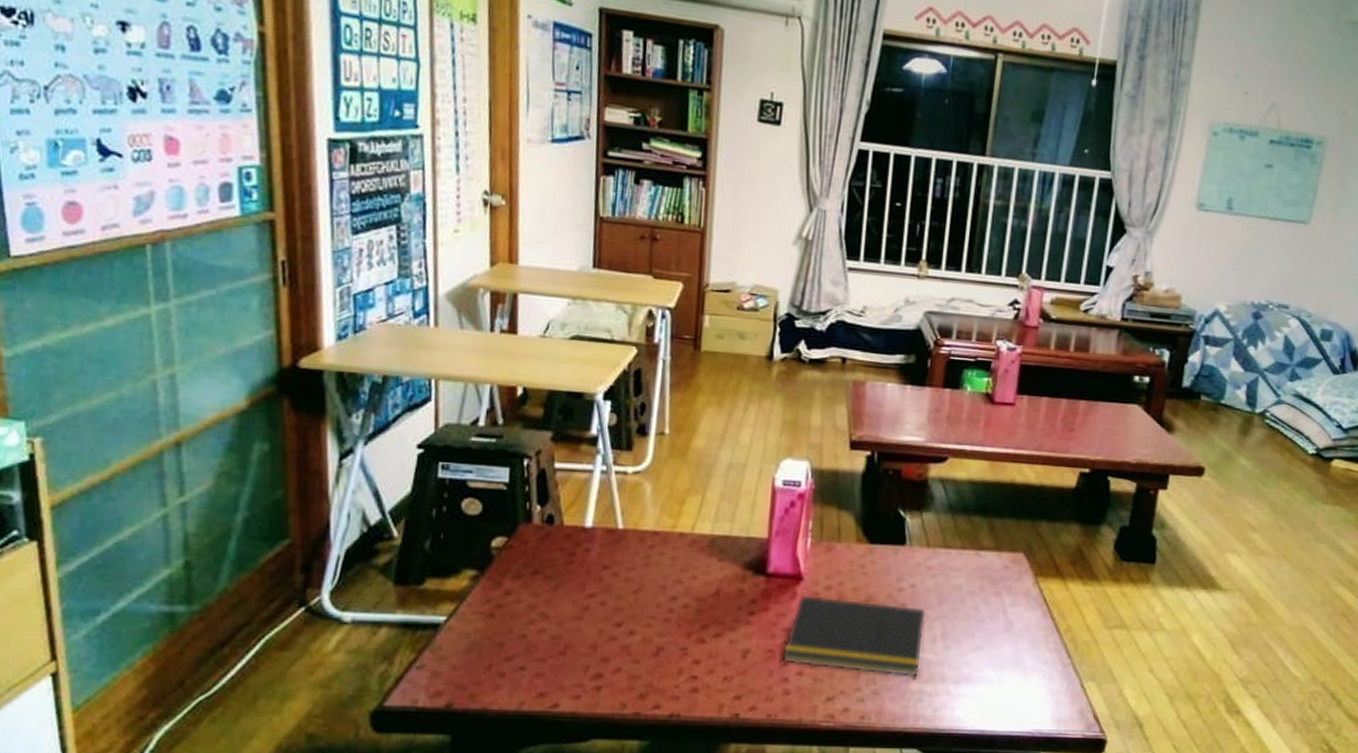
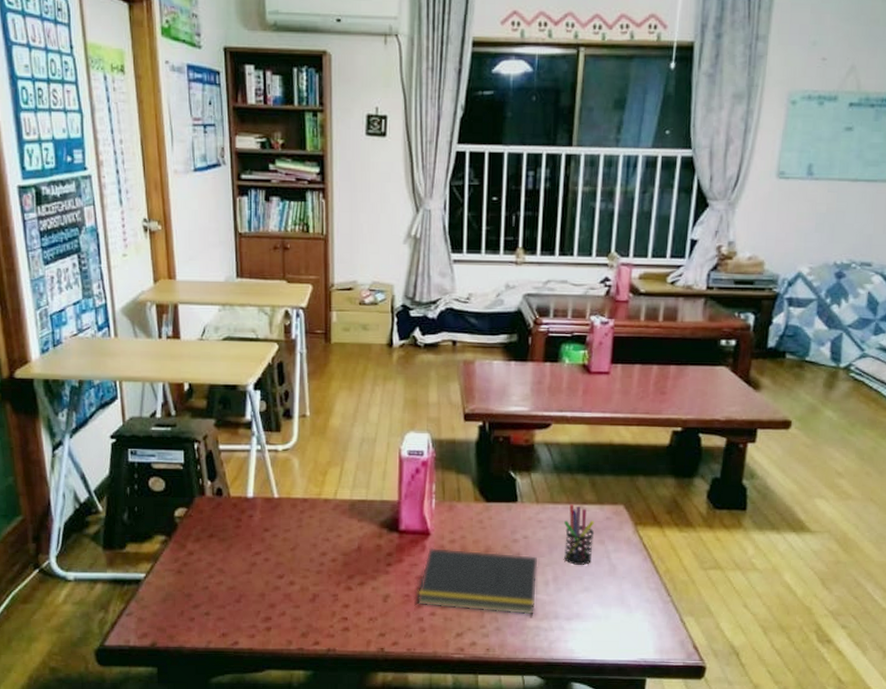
pen holder: none [955,550,991,620] -> present [564,504,595,565]

